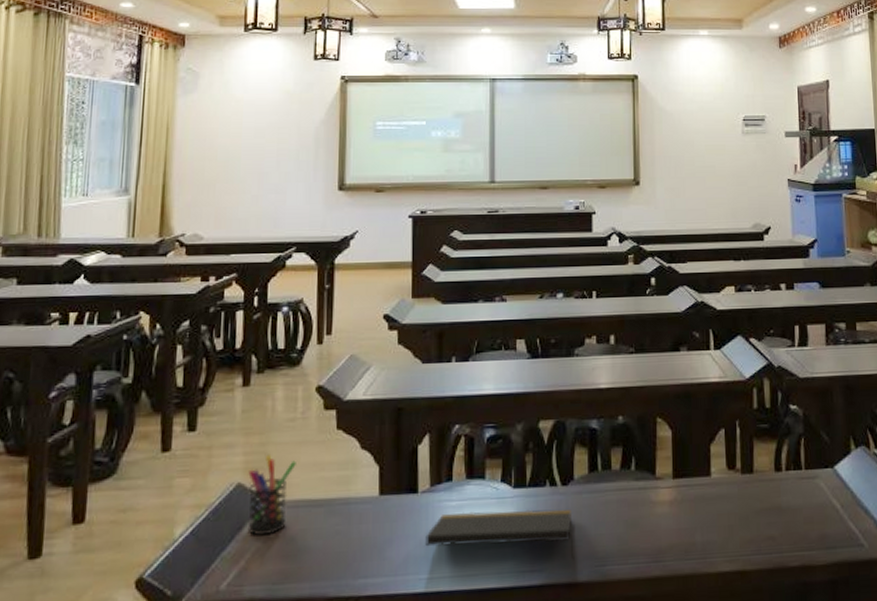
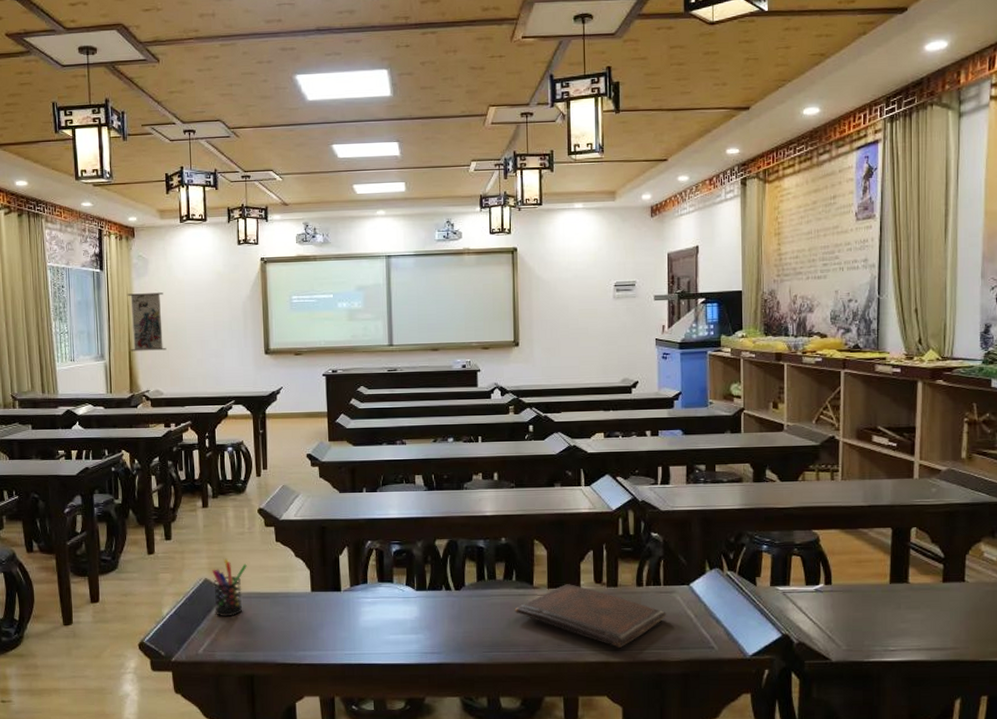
wall scroll: none [165,112,215,185] -> present [127,291,167,351]
notepad: present [425,509,574,558] -> none [348,607,466,645]
book: none [633,472,809,551] -> present [514,584,666,648]

